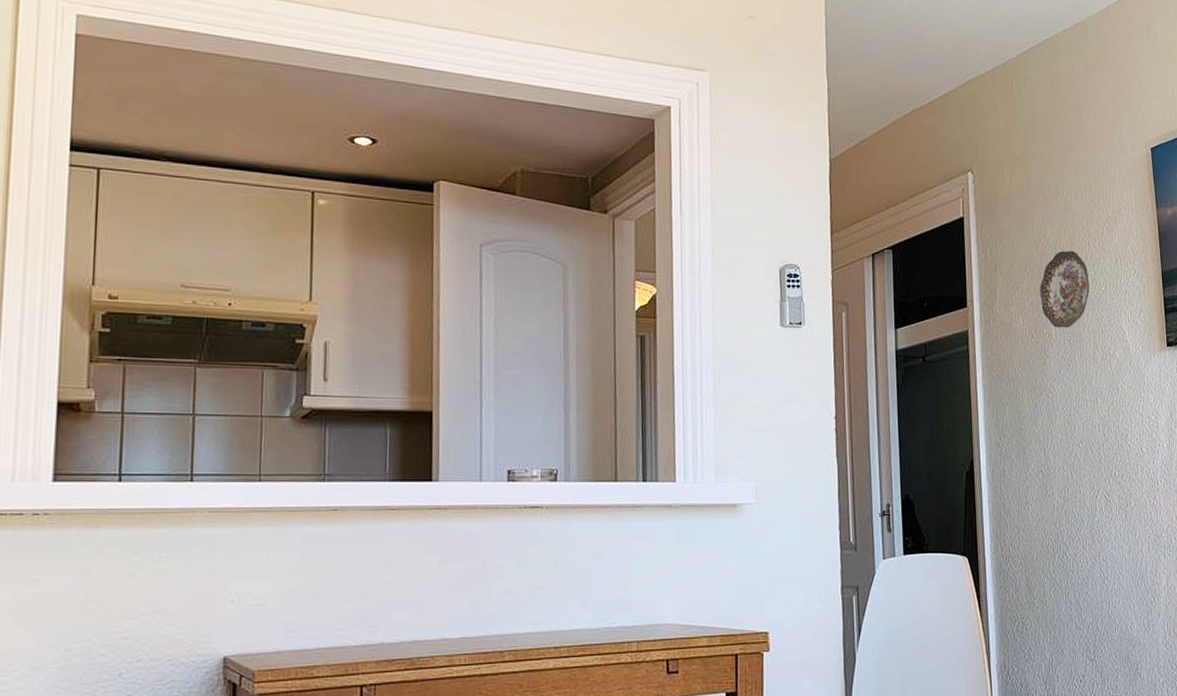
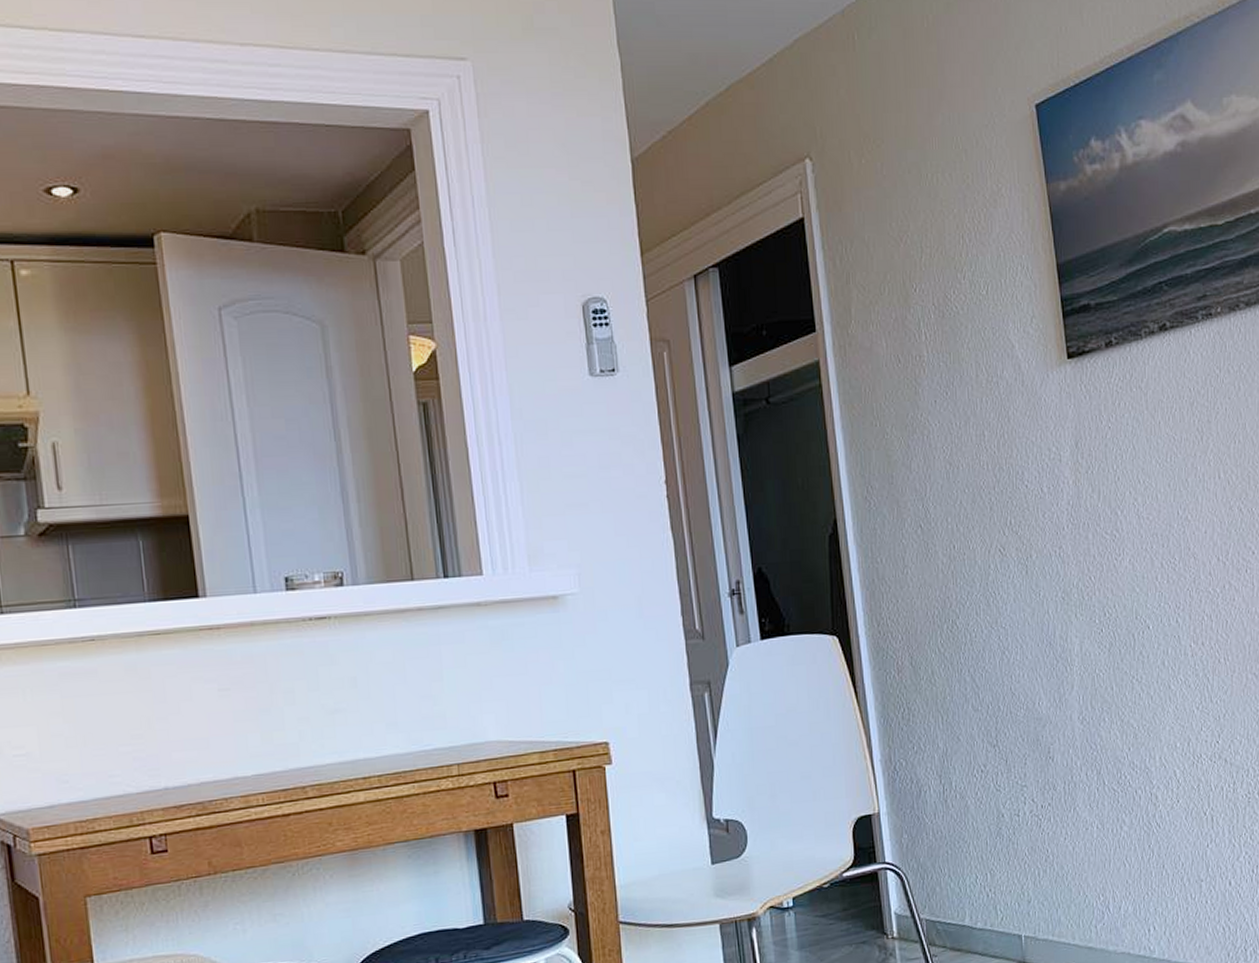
decorative plate: present [1040,250,1090,328] -> none [904,247,967,348]

